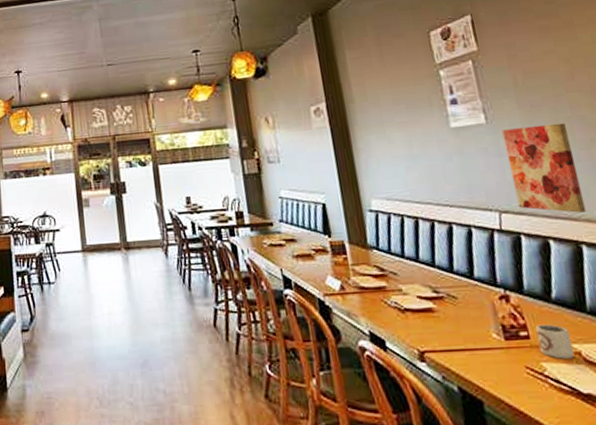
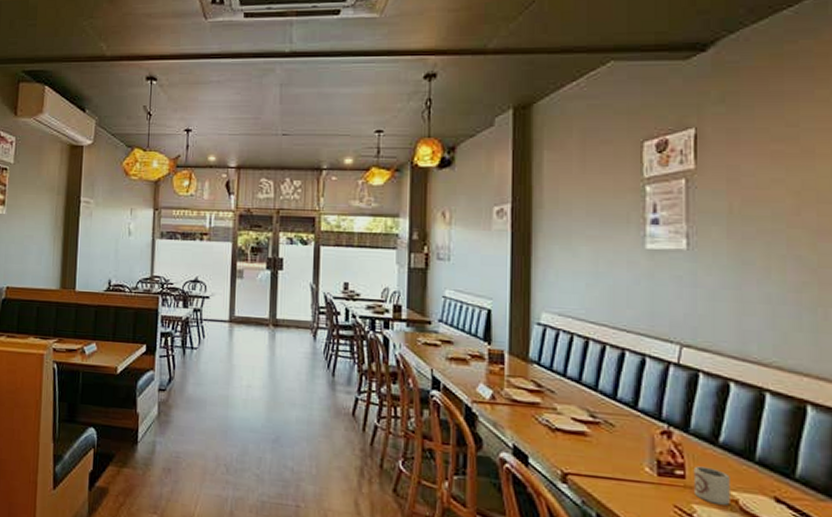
wall art: present [502,122,587,213] -> none [703,259,780,359]

